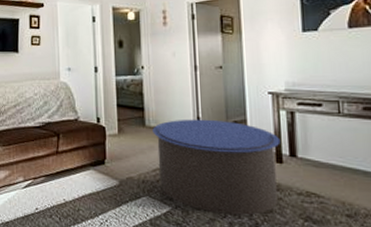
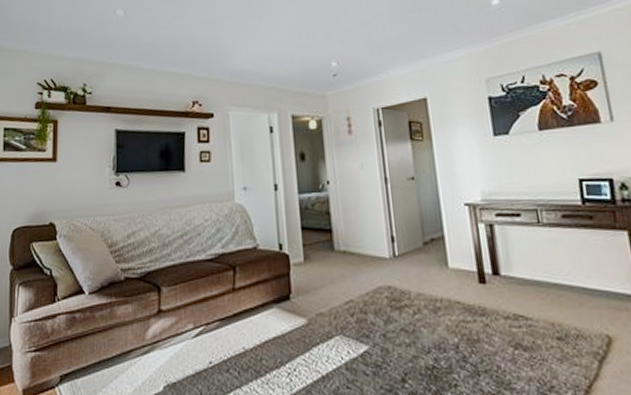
coffee table: present [152,119,280,215] -> none [342,238,485,349]

